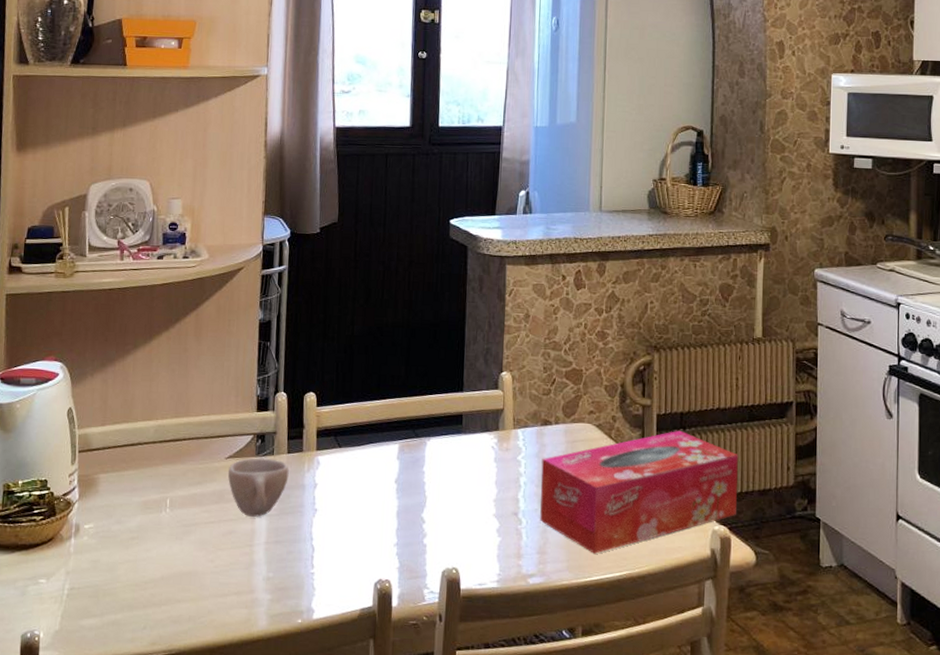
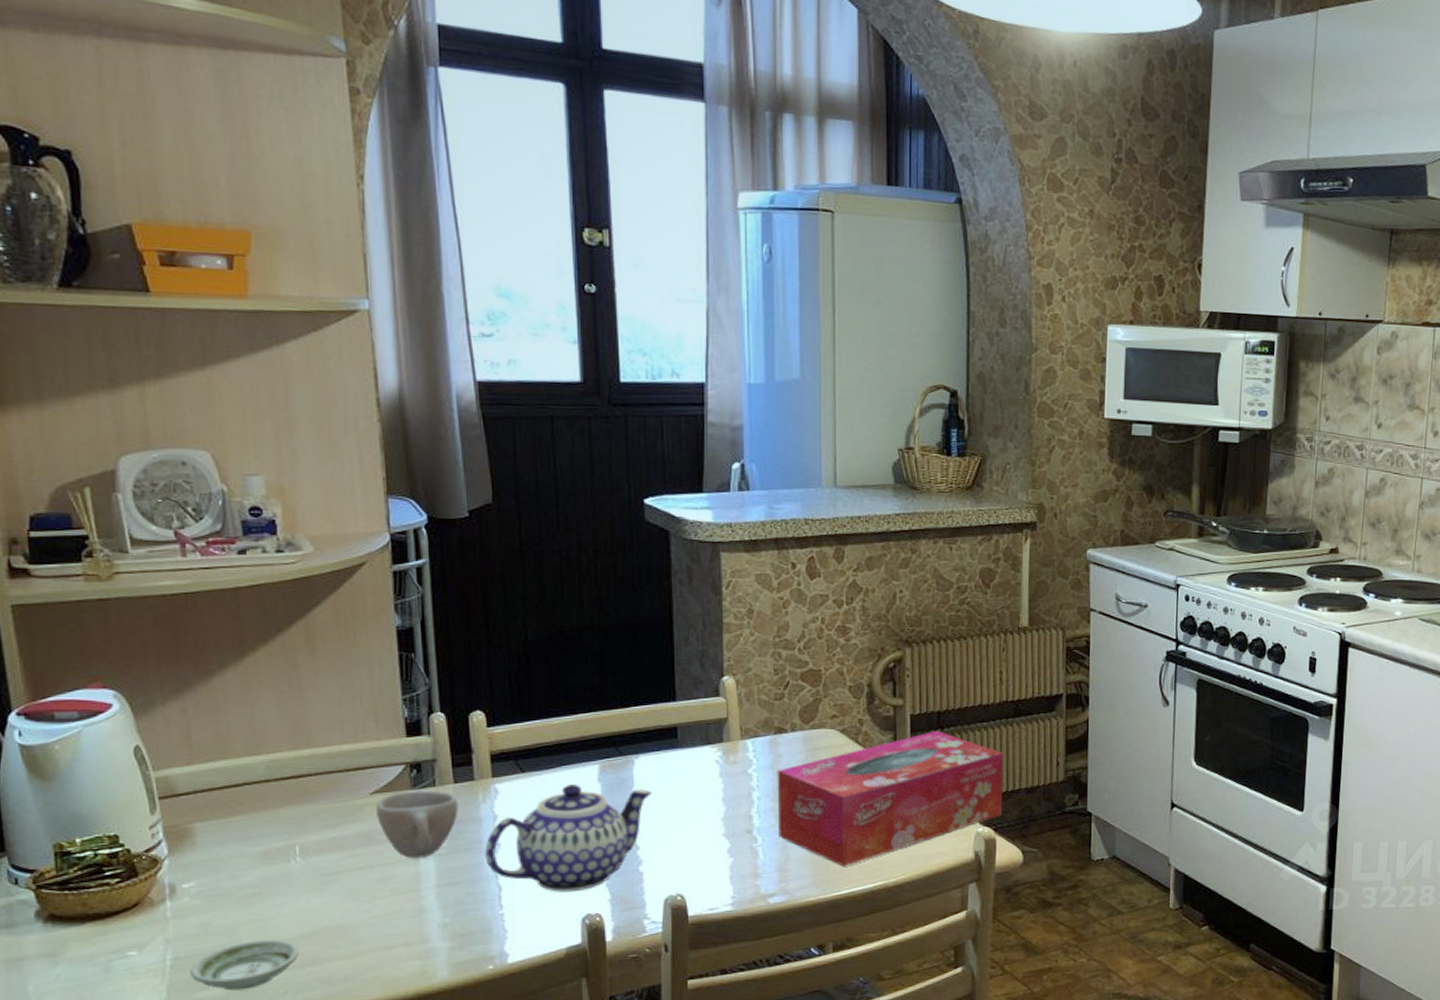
saucer: none [79,578,159,622] -> present [190,940,300,991]
teapot: none [304,460,438,558] -> present [485,785,652,892]

